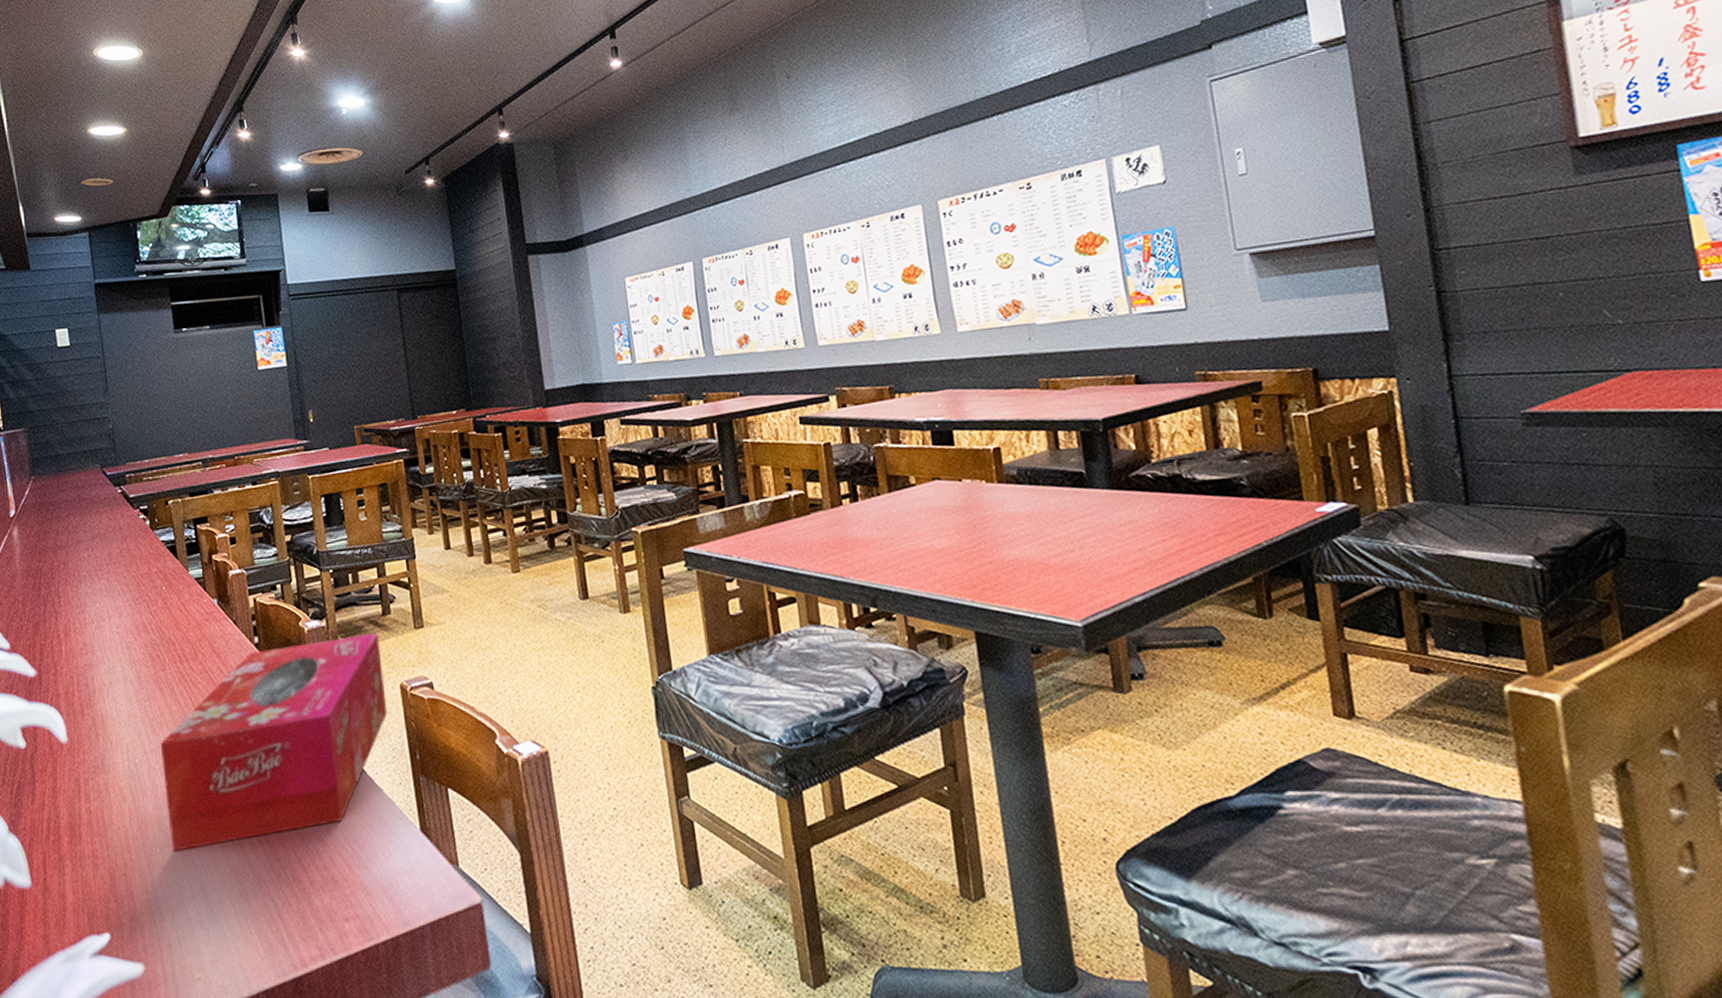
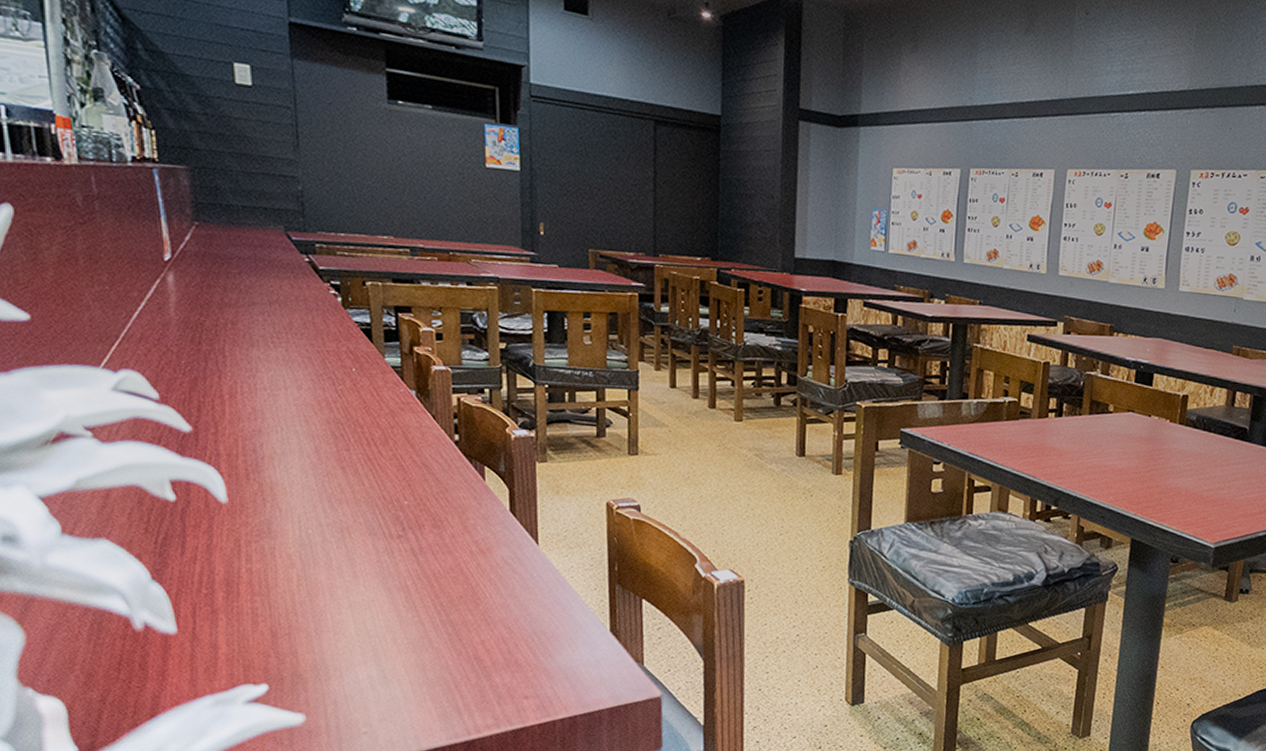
tissue box: present [160,632,388,852] -> none [338,448,591,620]

